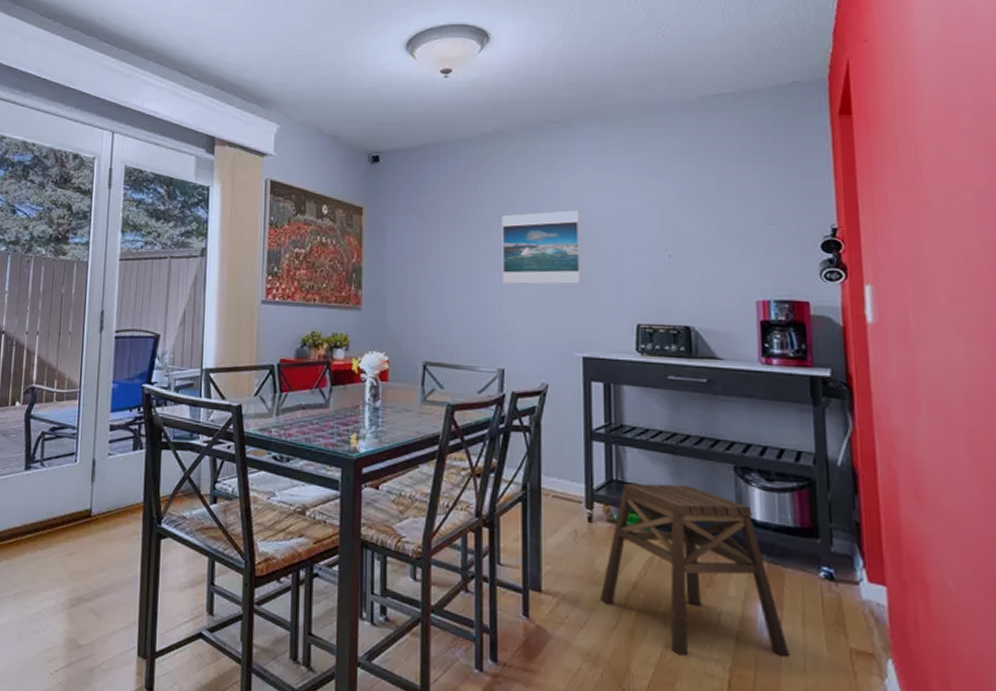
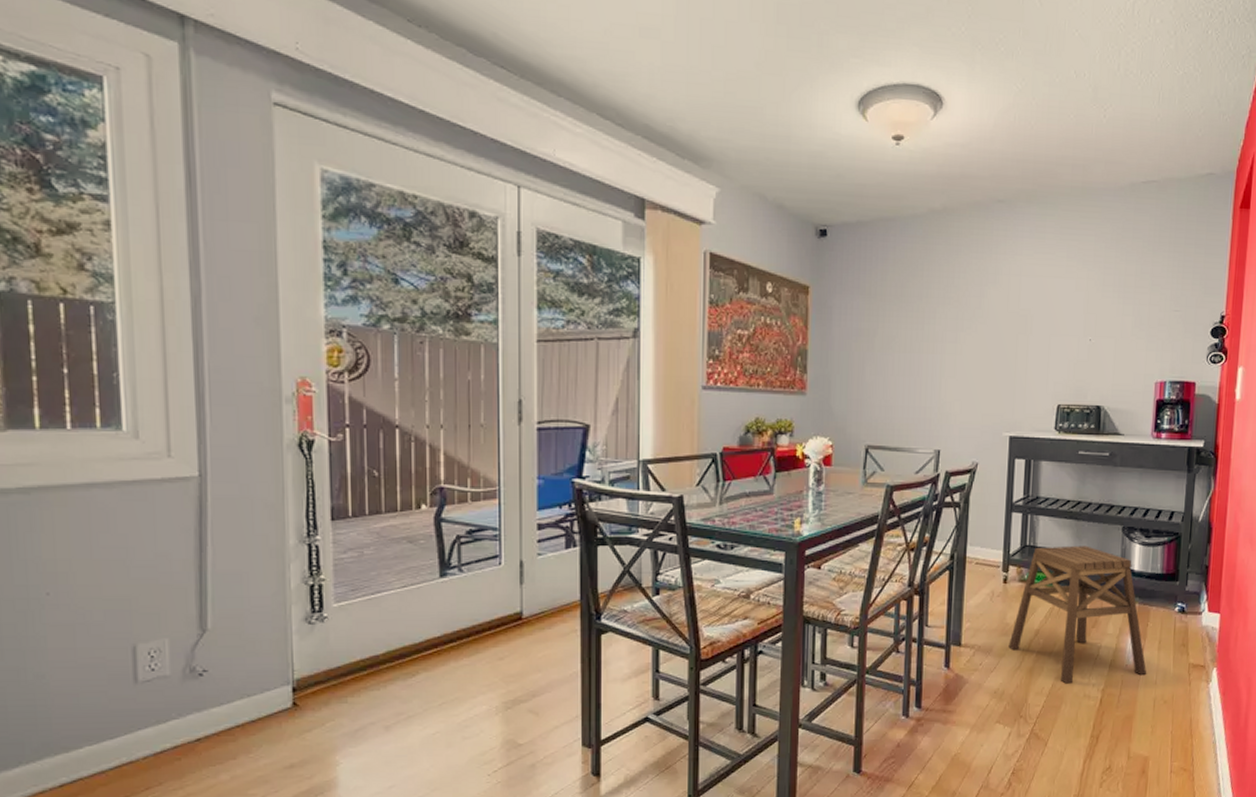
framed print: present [502,210,582,285] -> none [942,293,1017,368]

